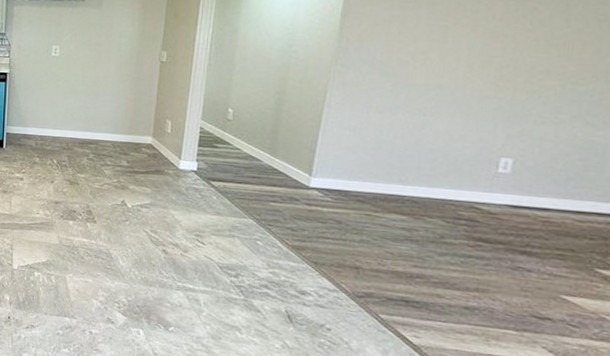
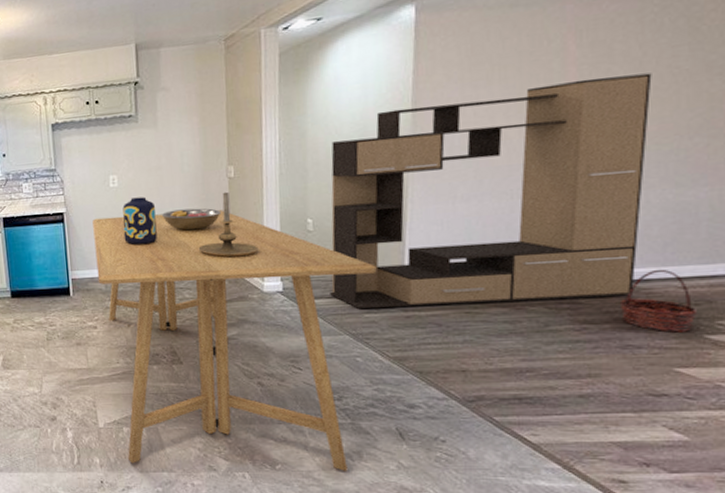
dining table: none [30,82,288,343] -> present [92,210,377,471]
vase: none [58,68,91,112] -> present [123,196,157,246]
fruit bowl: none [96,84,150,105] -> present [162,208,222,231]
candle holder: none [124,74,180,135] -> present [198,191,259,258]
media console: none [240,14,577,221] -> present [330,73,652,308]
basket: none [515,200,593,263] -> present [619,269,699,333]

